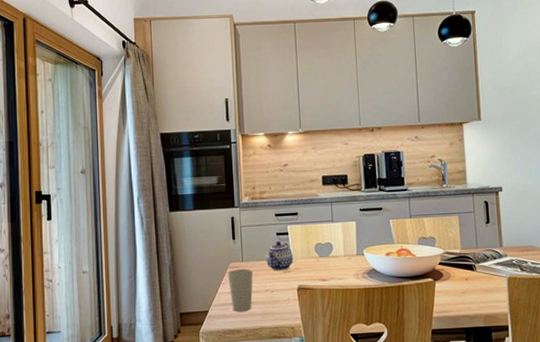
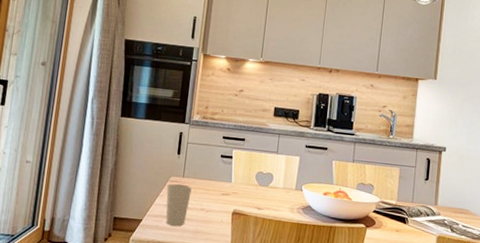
teapot: present [266,241,293,271] -> none [206,163,234,193]

